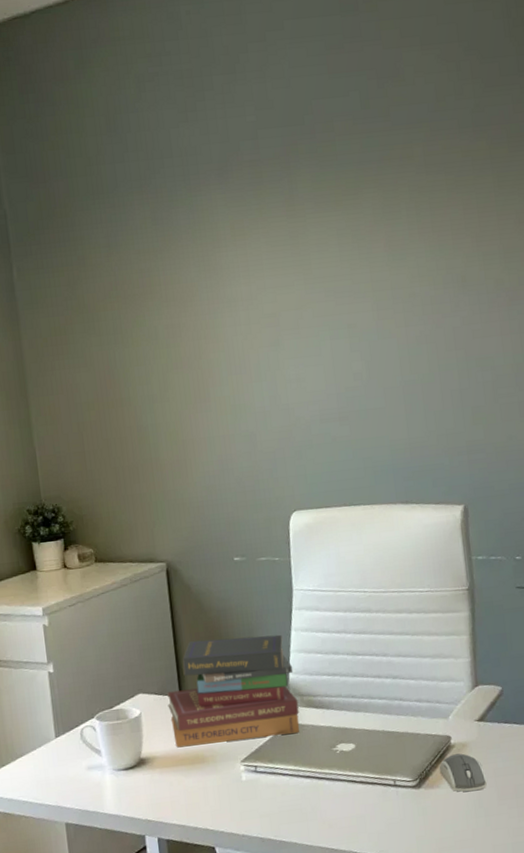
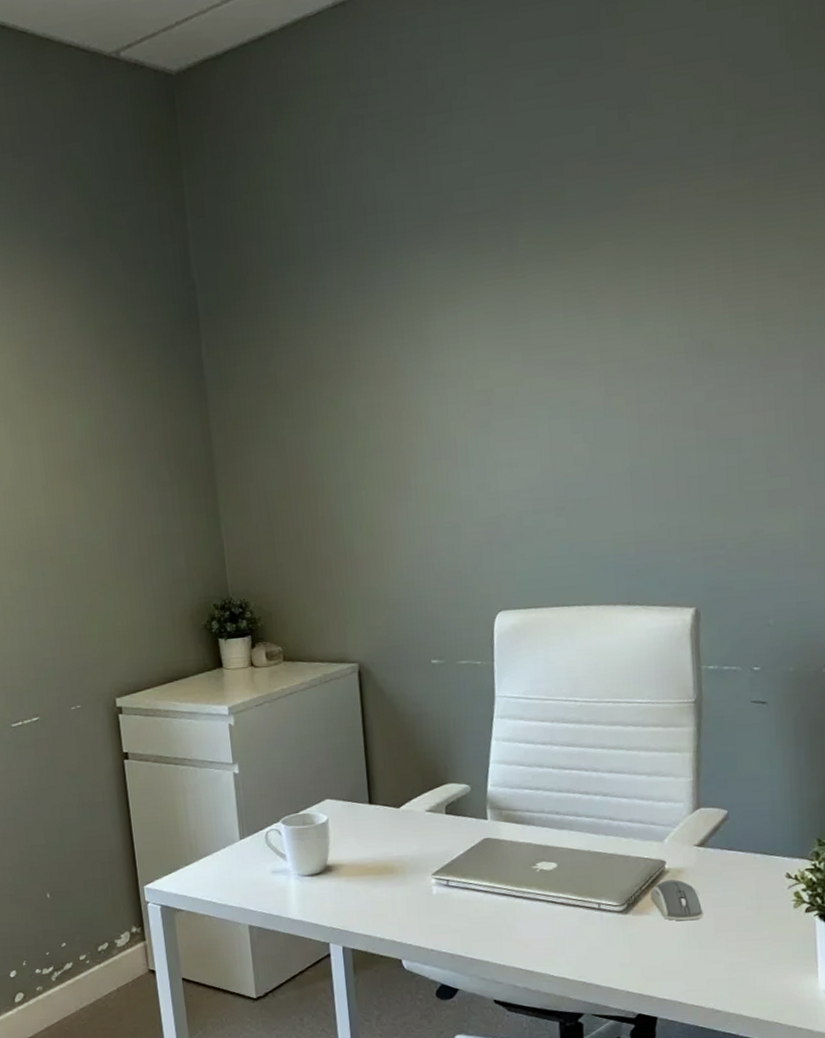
books: present [166,634,300,748] -> none [355,743,497,857]

